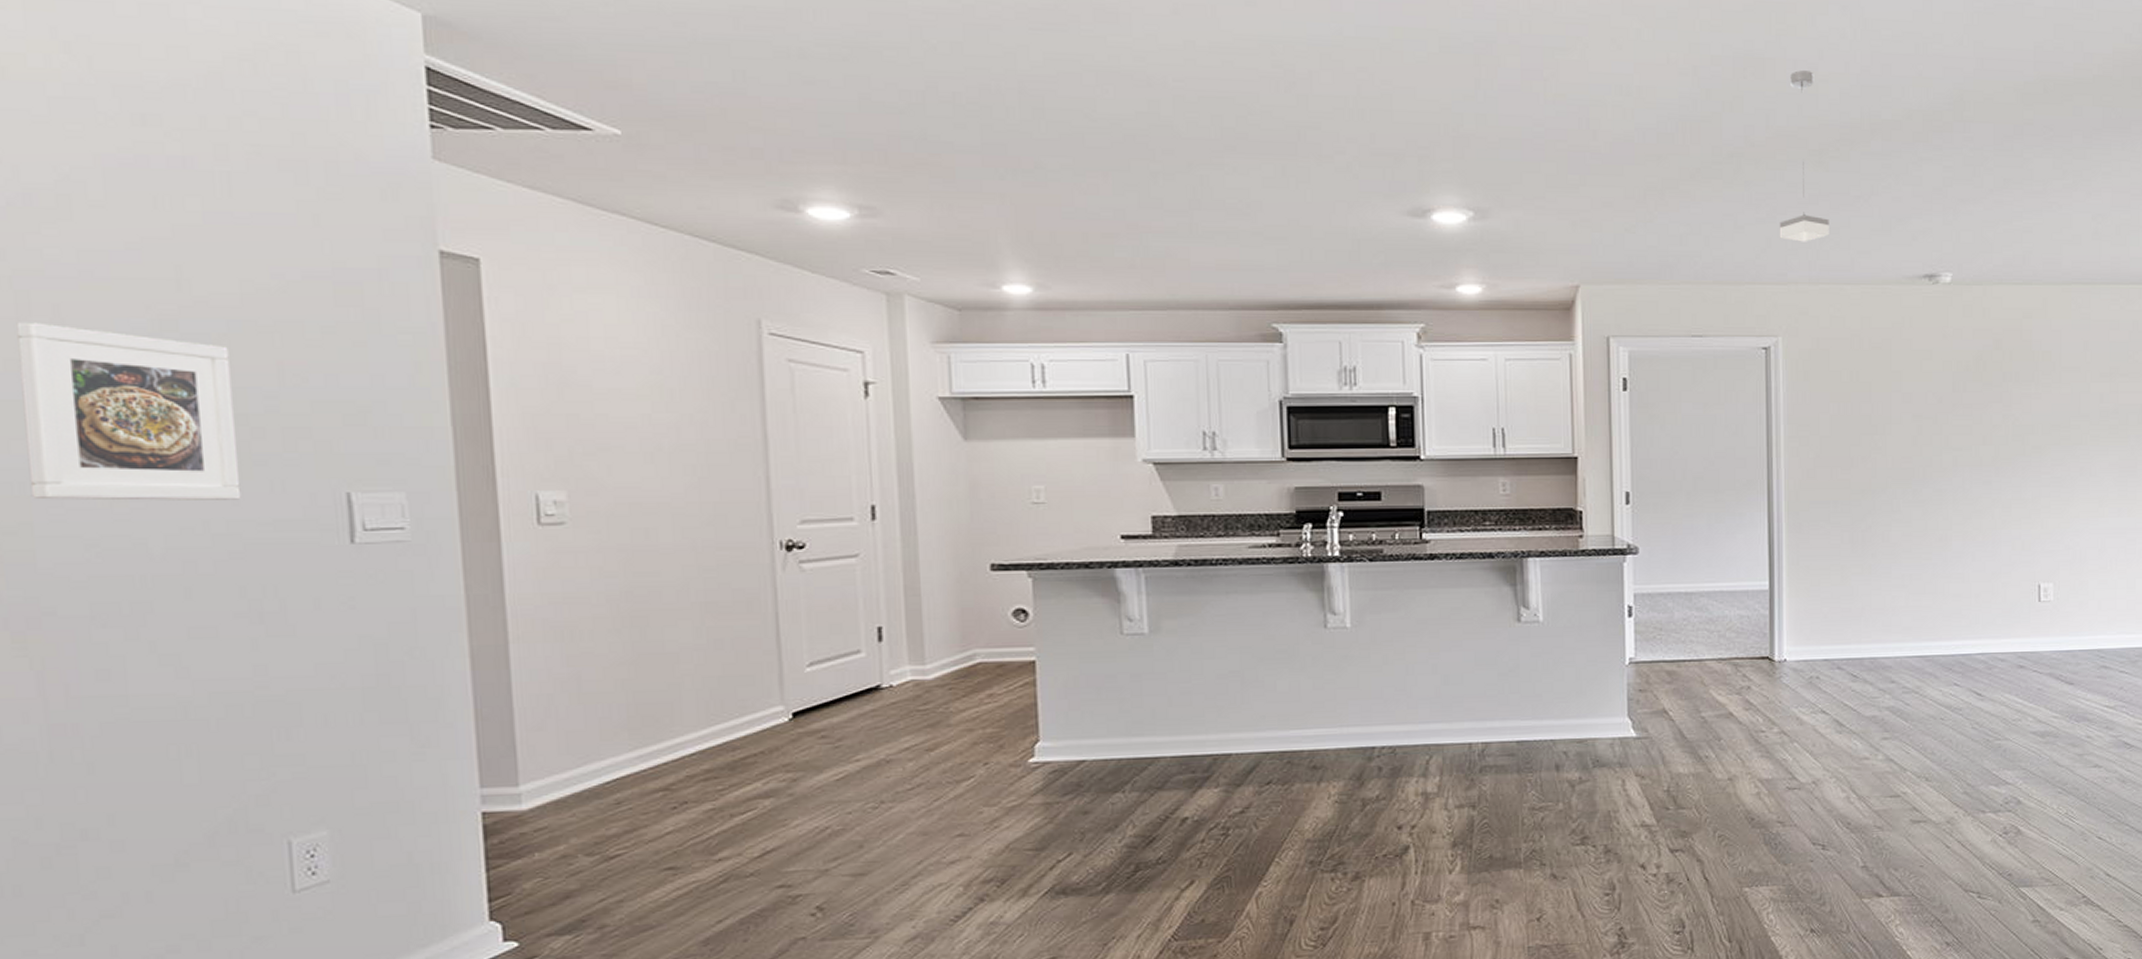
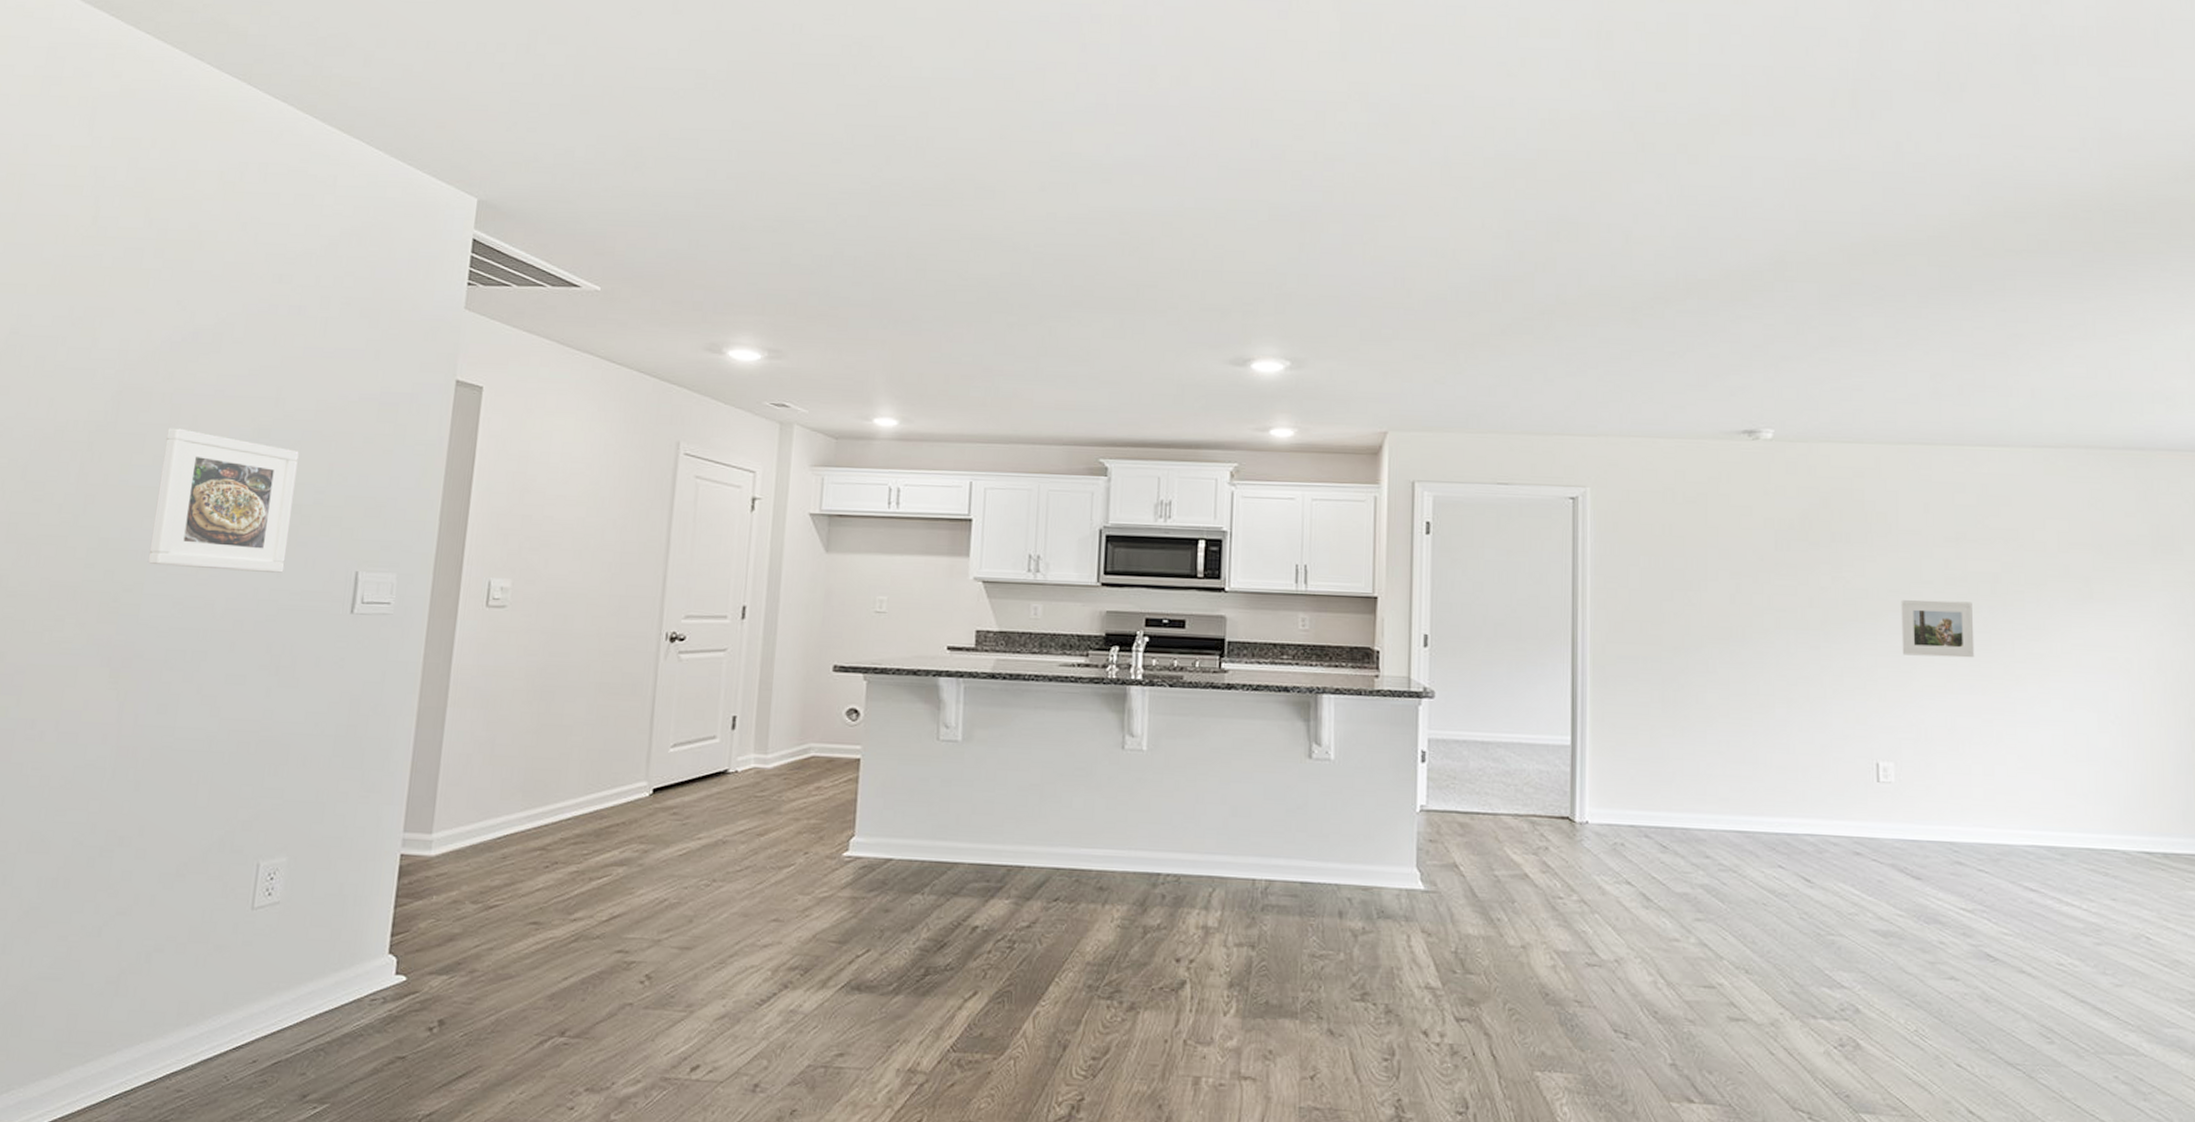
pendant lamp: present [1779,70,1829,242] -> none [1590,234,1642,396]
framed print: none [2062,432,2123,485] -> present [1901,600,1975,658]

